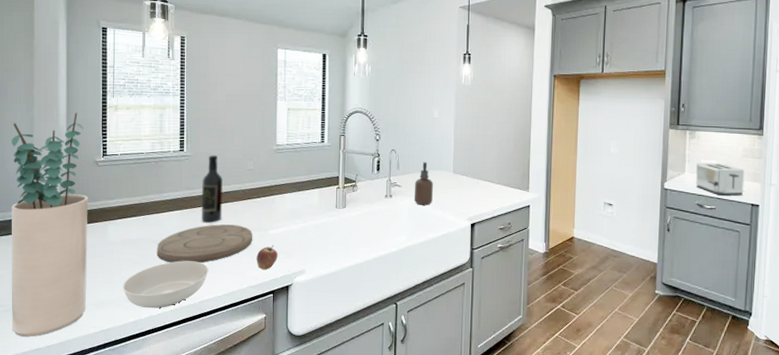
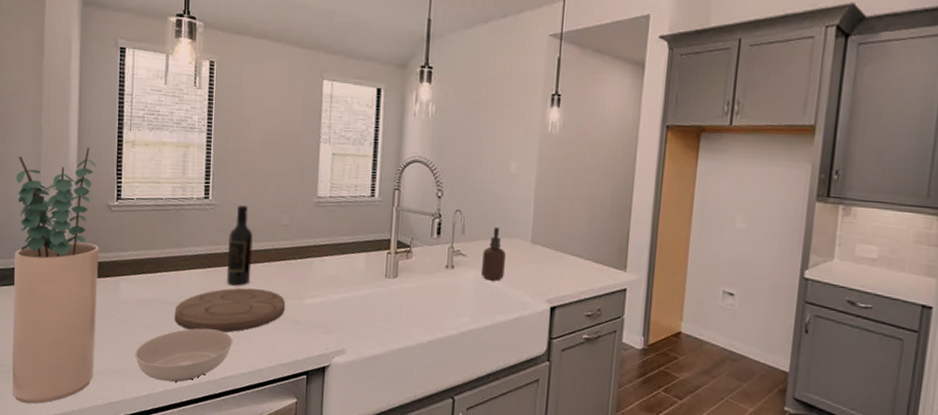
fruit: present [256,245,278,270] -> none [288,317,314,346]
toaster: present [696,163,745,196] -> none [847,247,916,294]

